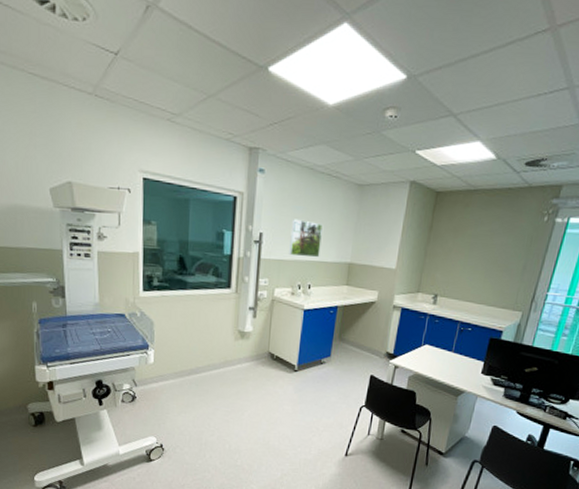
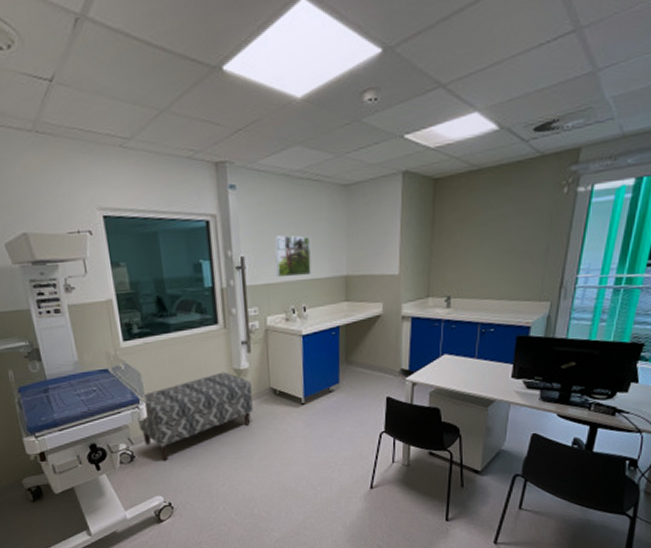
bench: none [144,331,252,405] -> present [137,372,253,461]

